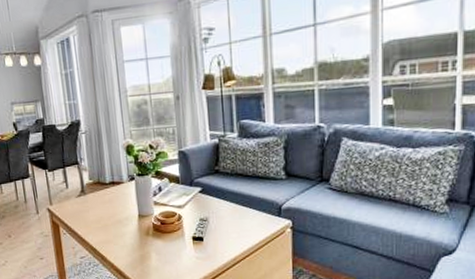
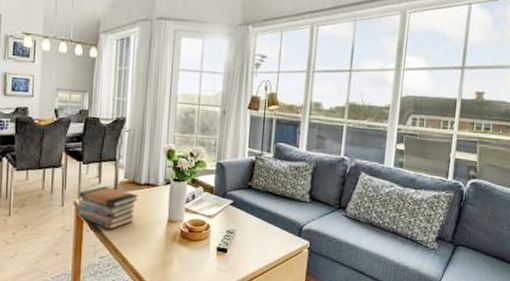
book stack: none [50,189,106,231] -> present [77,185,138,230]

